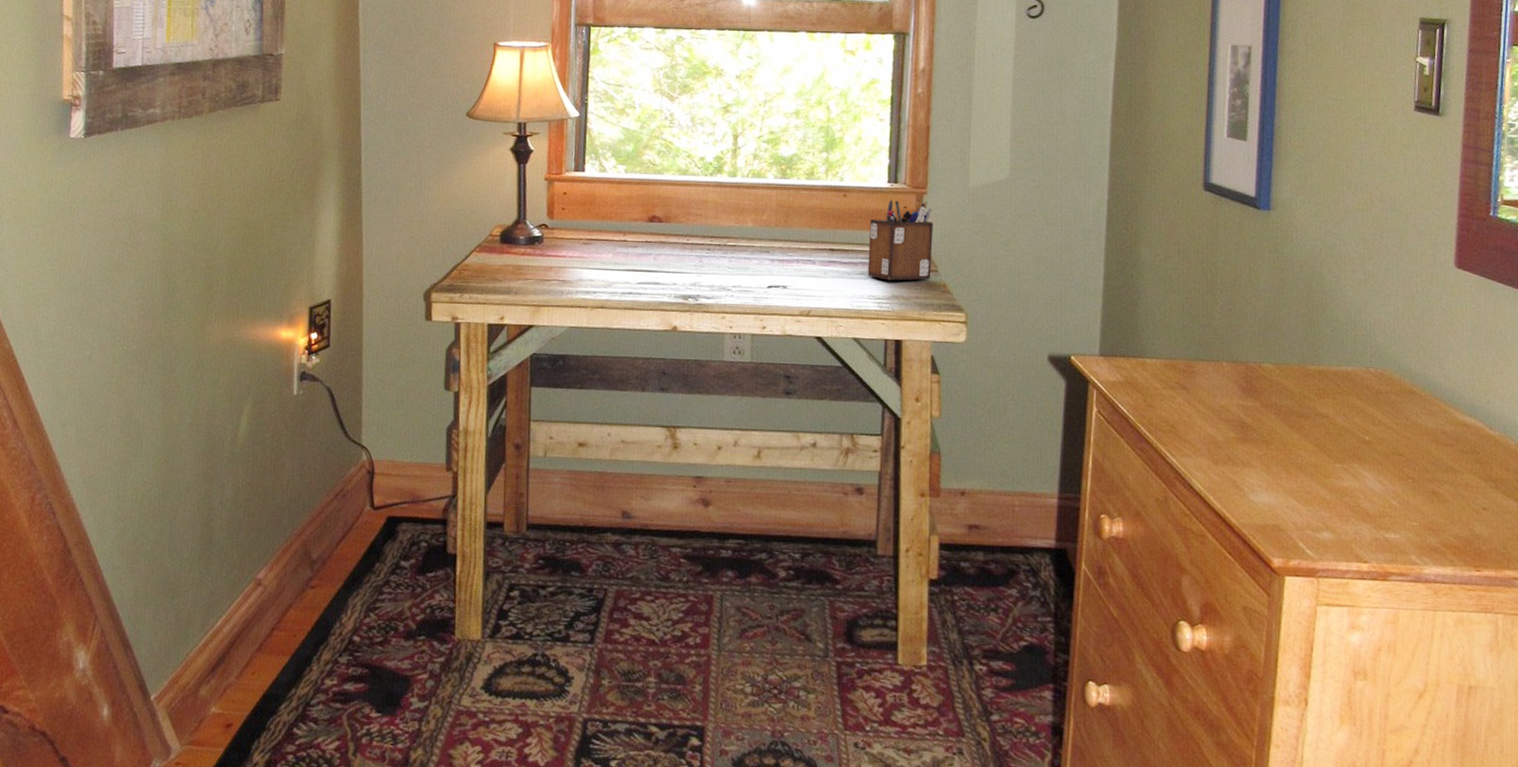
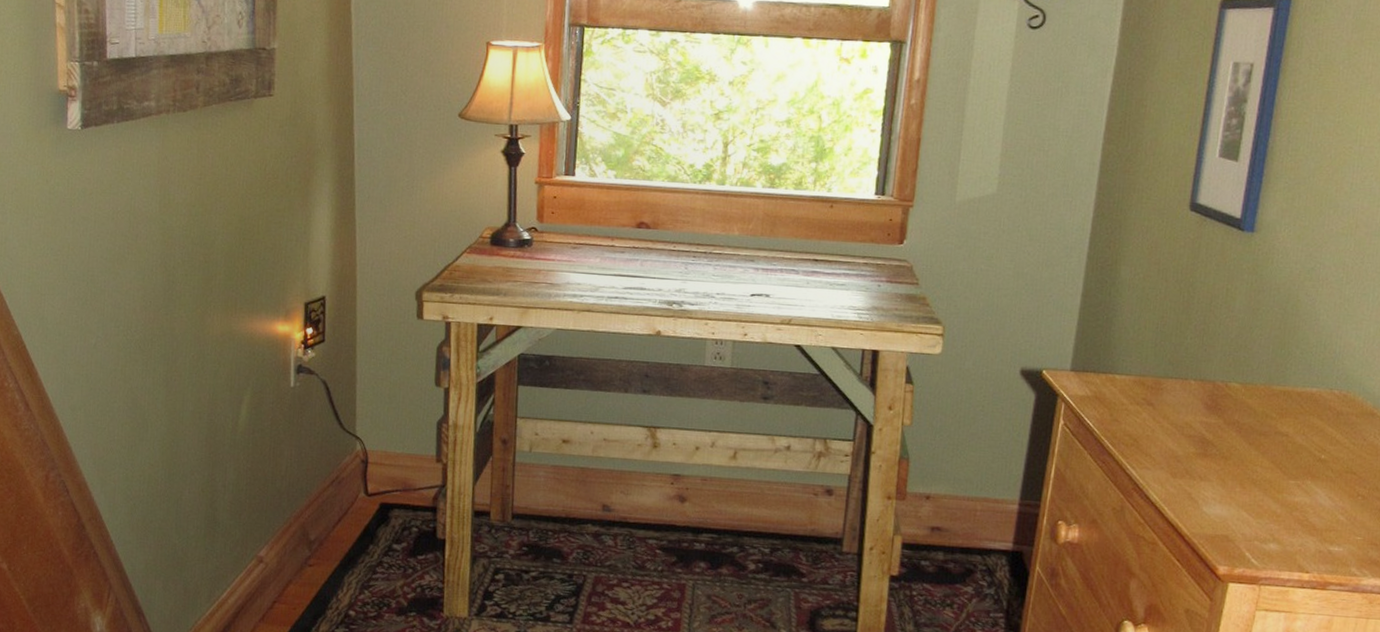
desk organizer: present [867,199,933,281] -> none [849,211,918,293]

